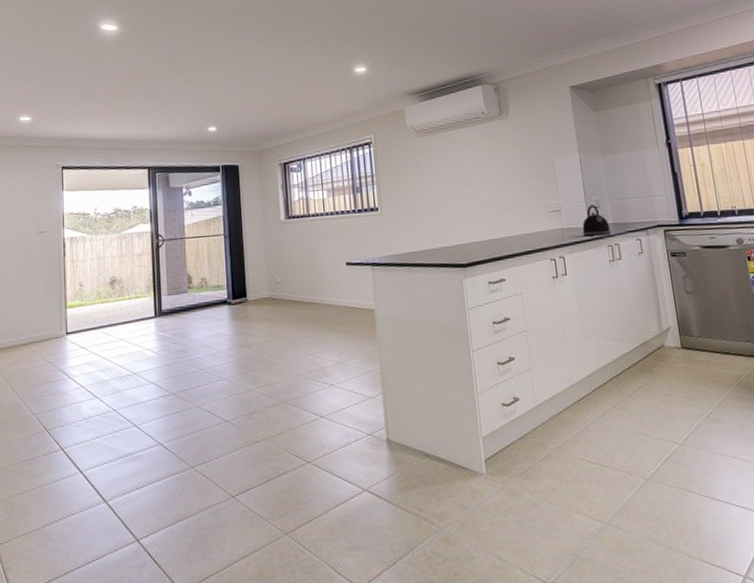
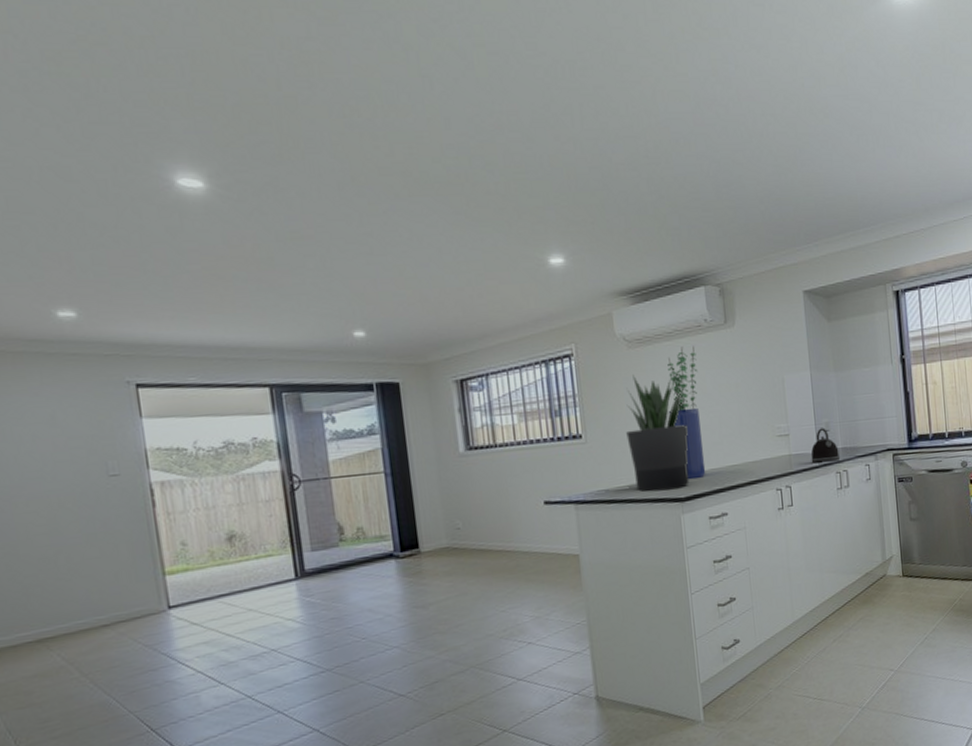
planter: none [415,158,470,258] -> present [626,375,690,492]
vase: none [450,134,485,249] -> present [668,346,706,480]

